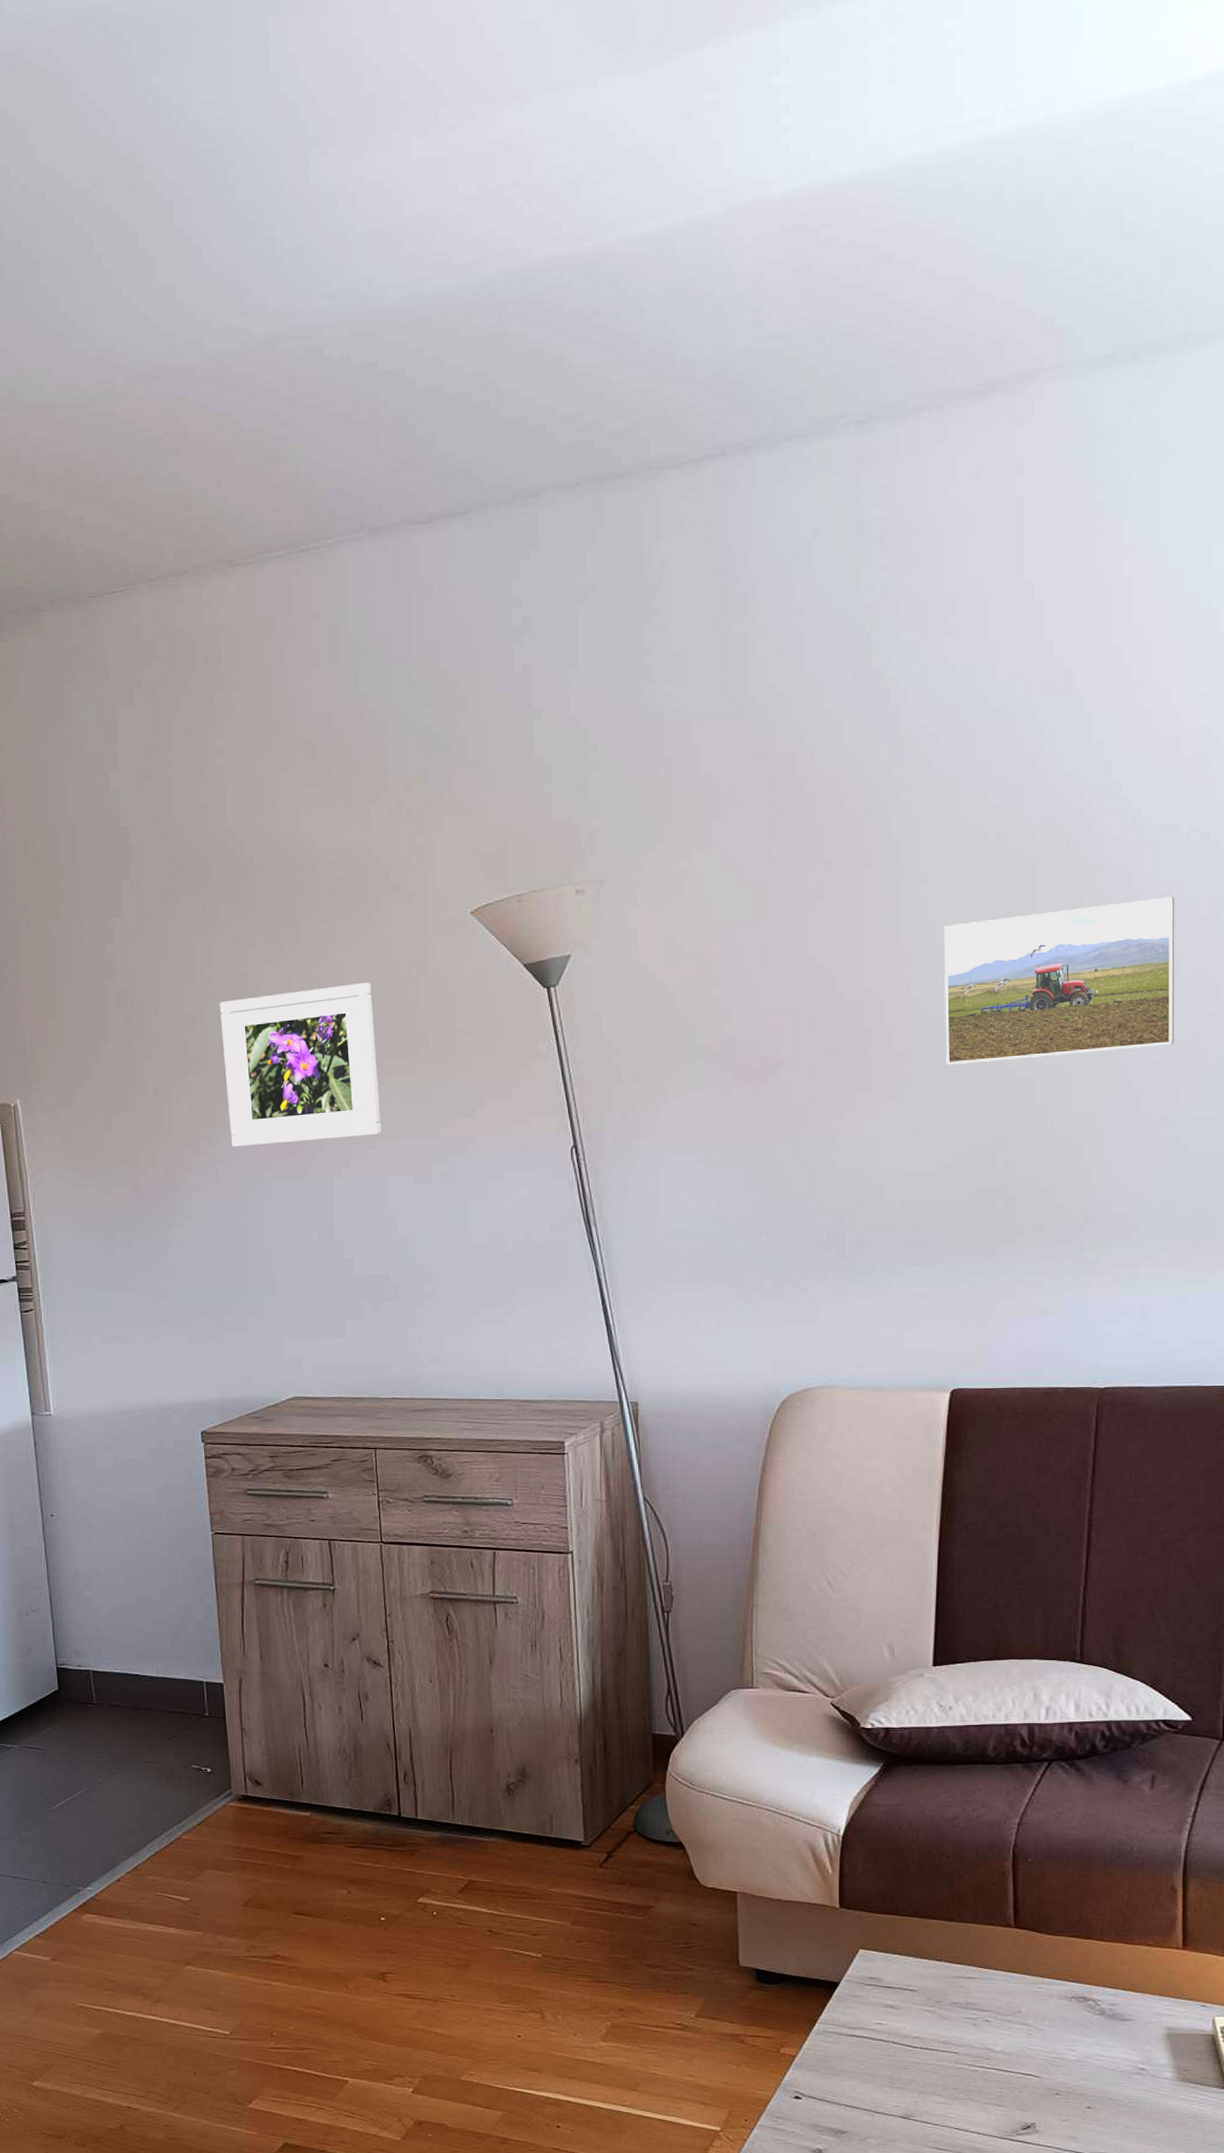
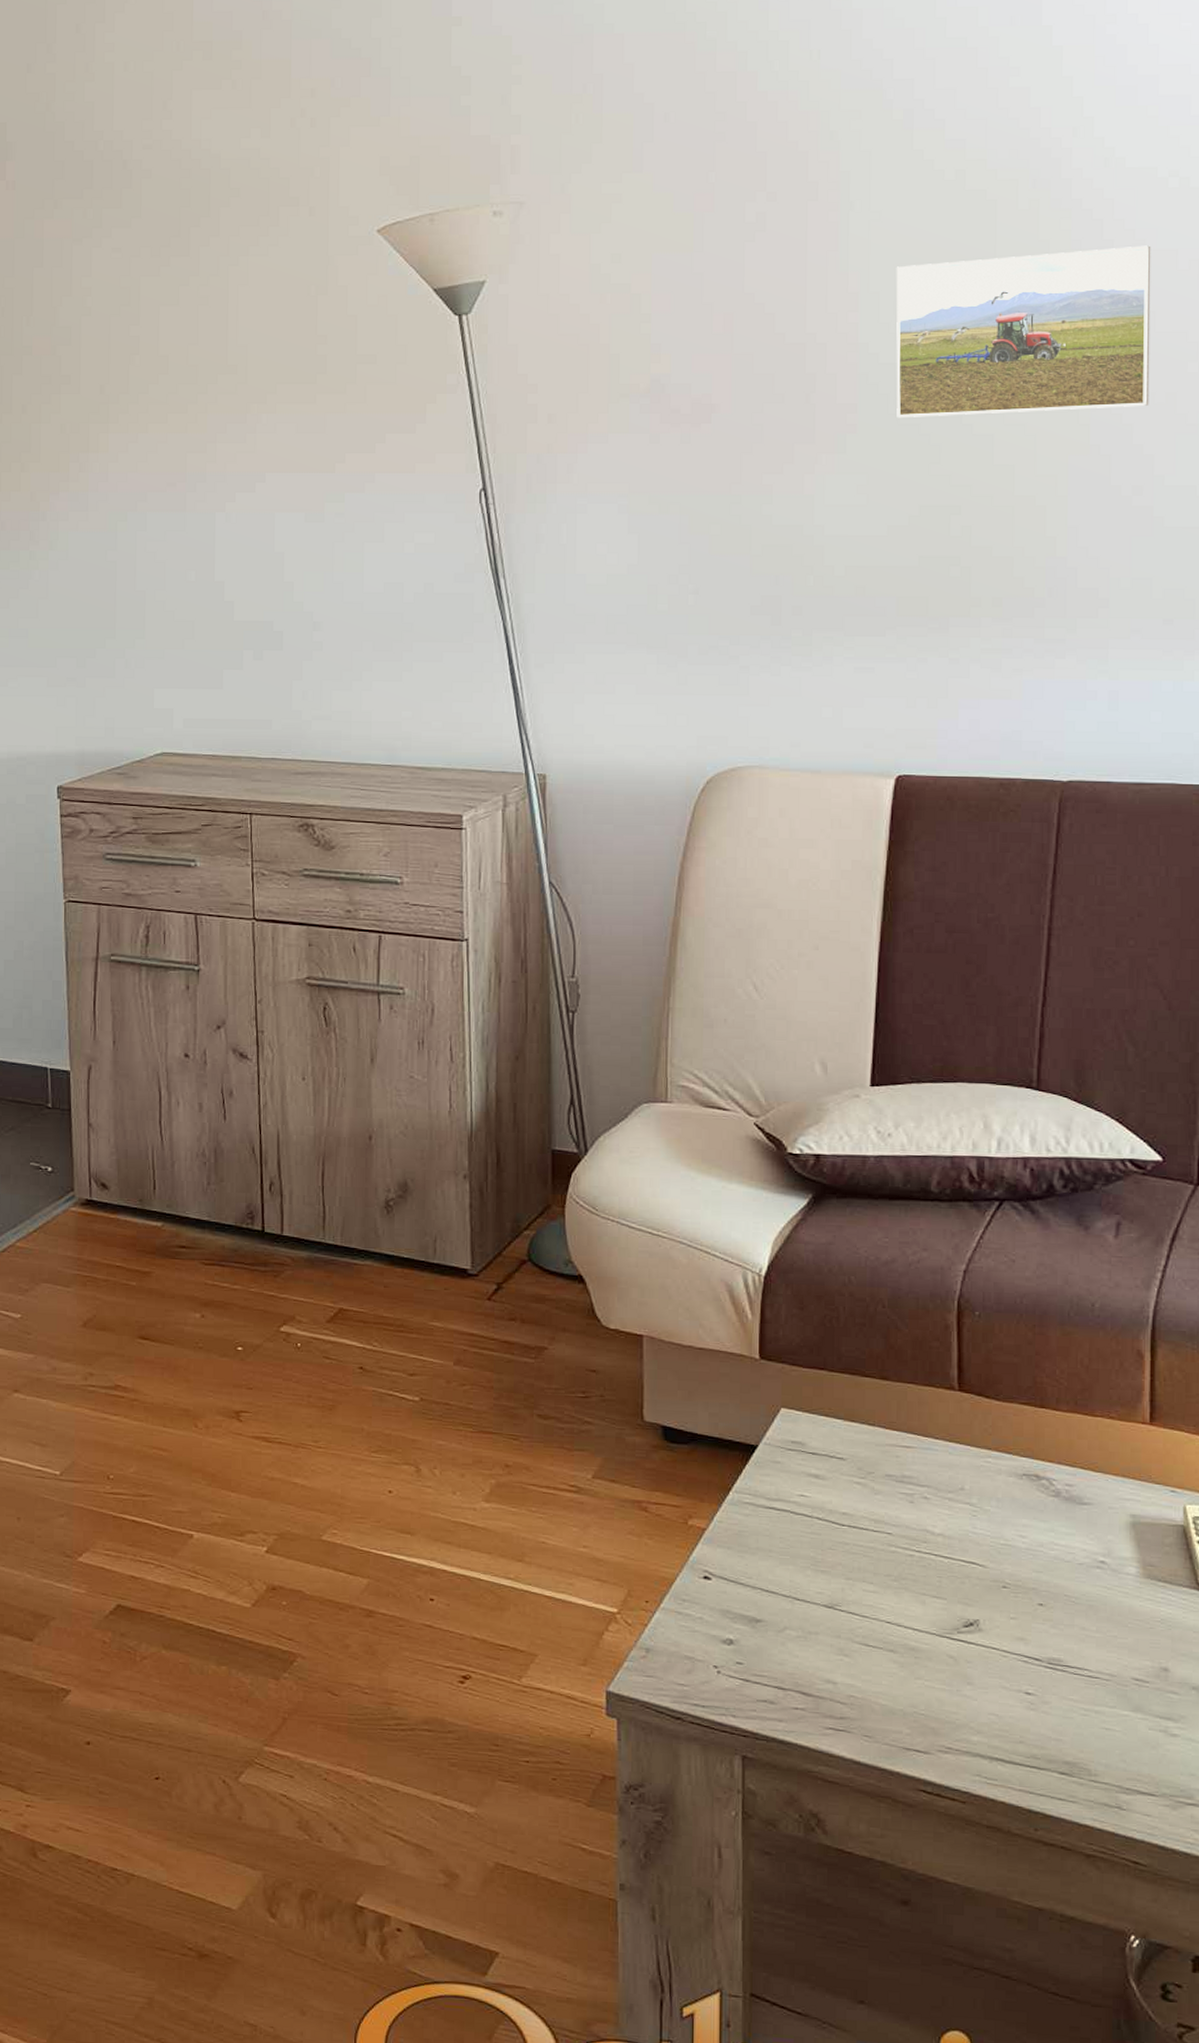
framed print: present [219,982,382,1148] -> none [97,301,271,475]

